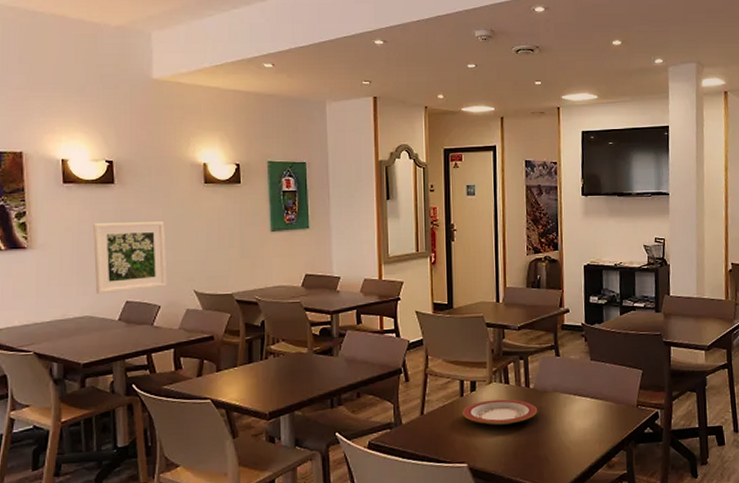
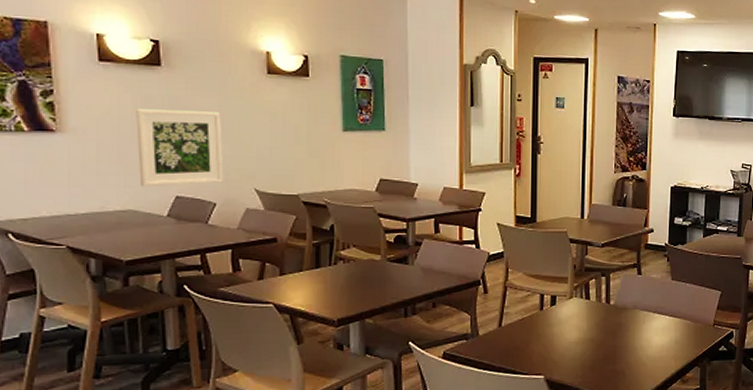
plate: present [463,399,537,425] -> none [542,314,616,339]

